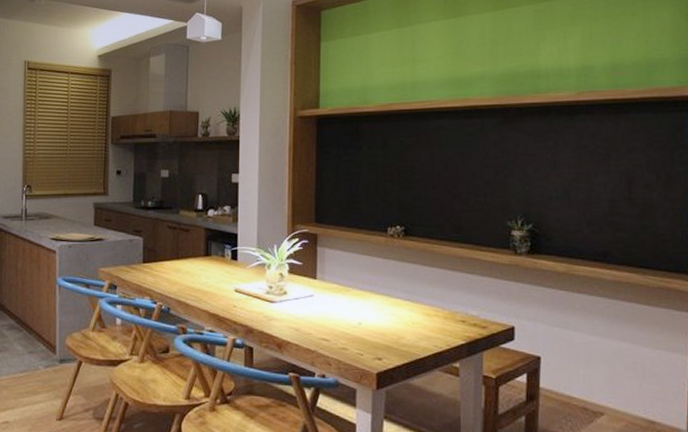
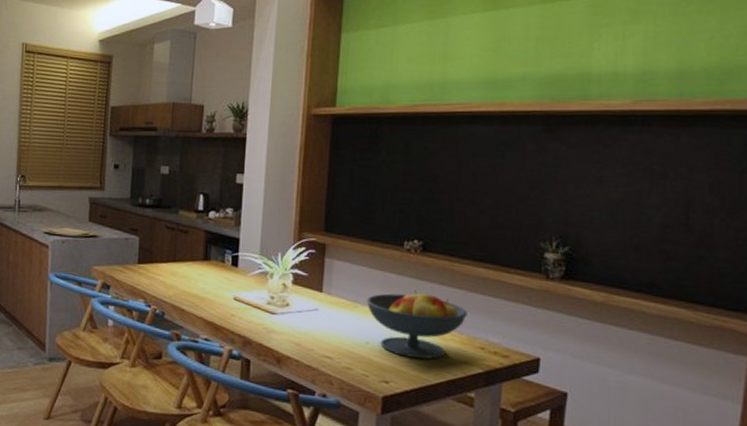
fruit bowl: none [357,271,448,335] -> present [366,289,467,359]

